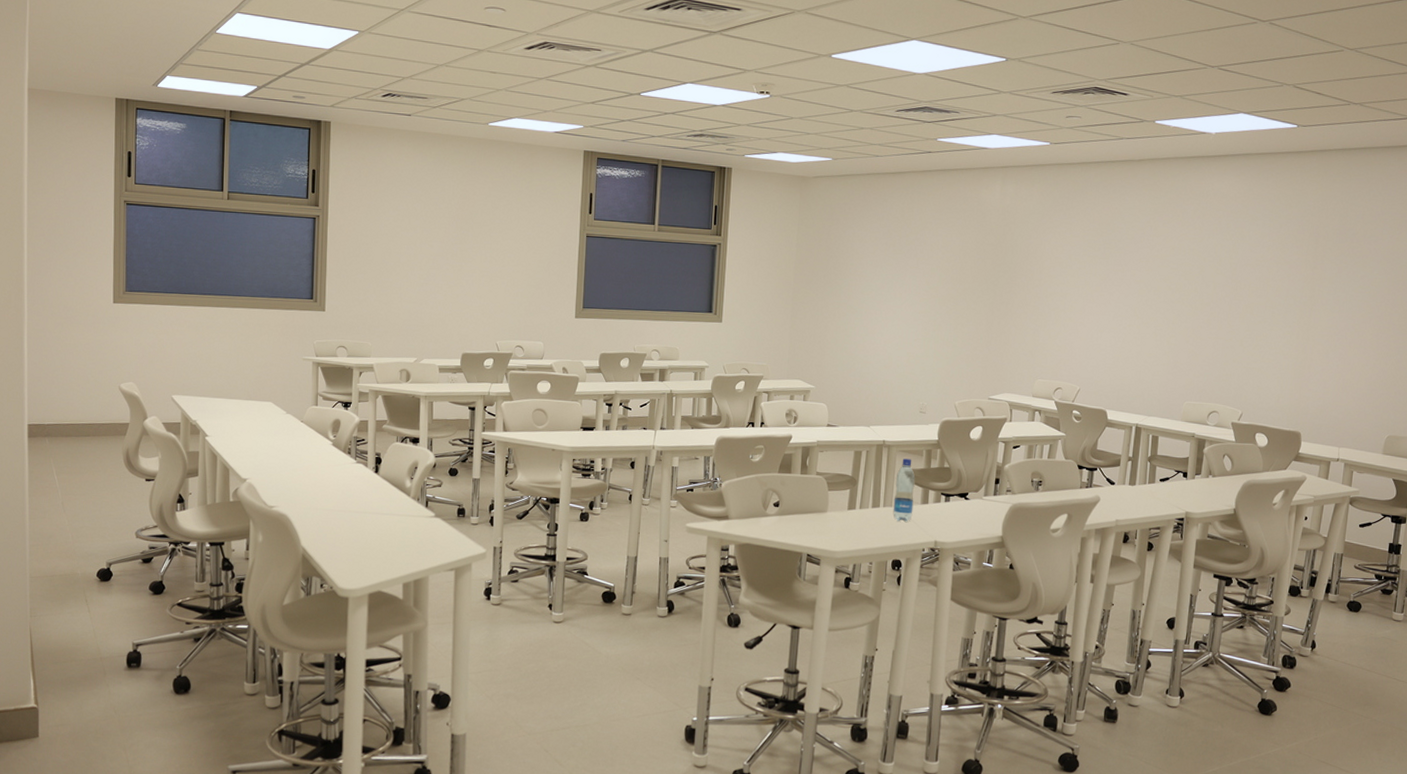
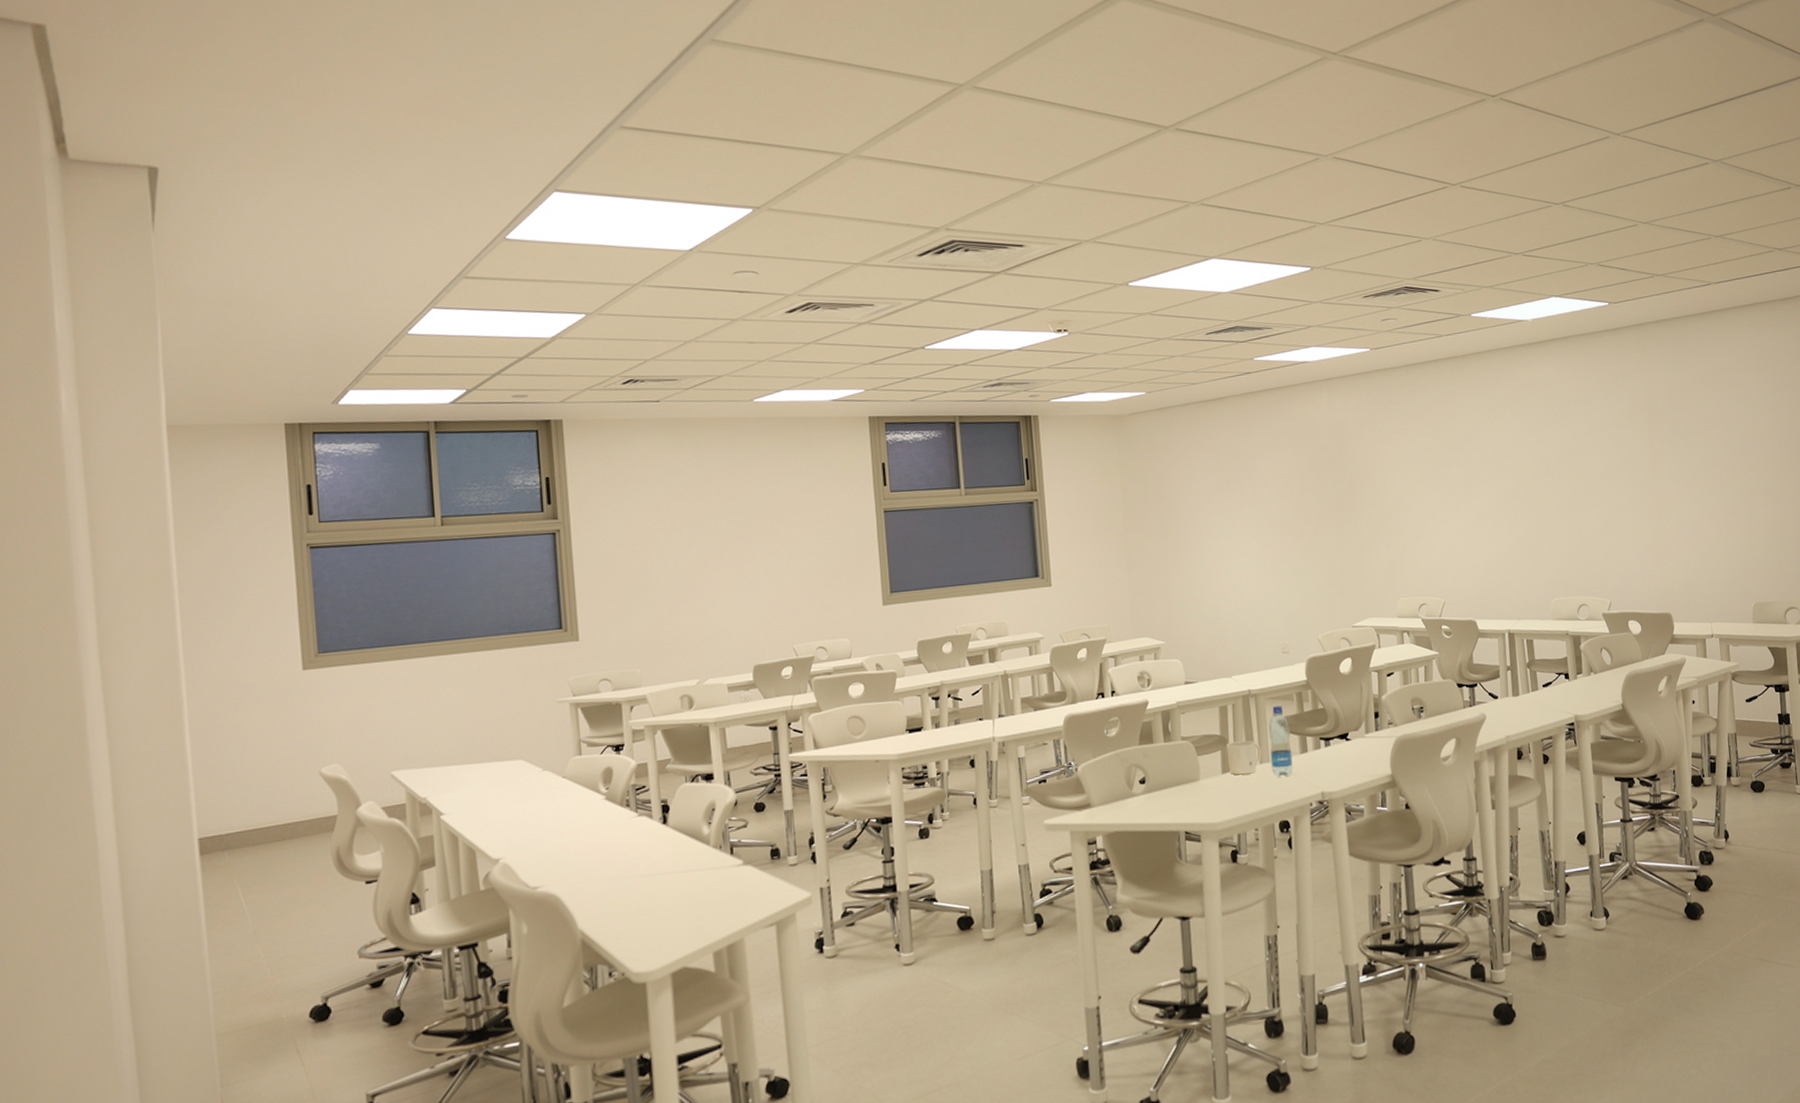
mug: none [854,483,886,514] -> present [1226,740,1262,775]

